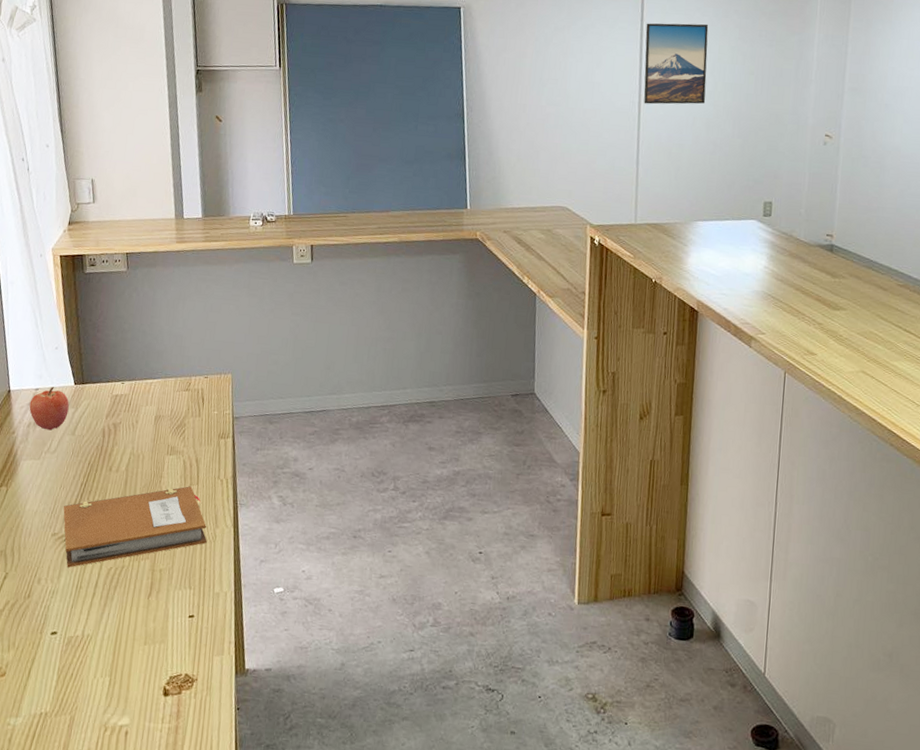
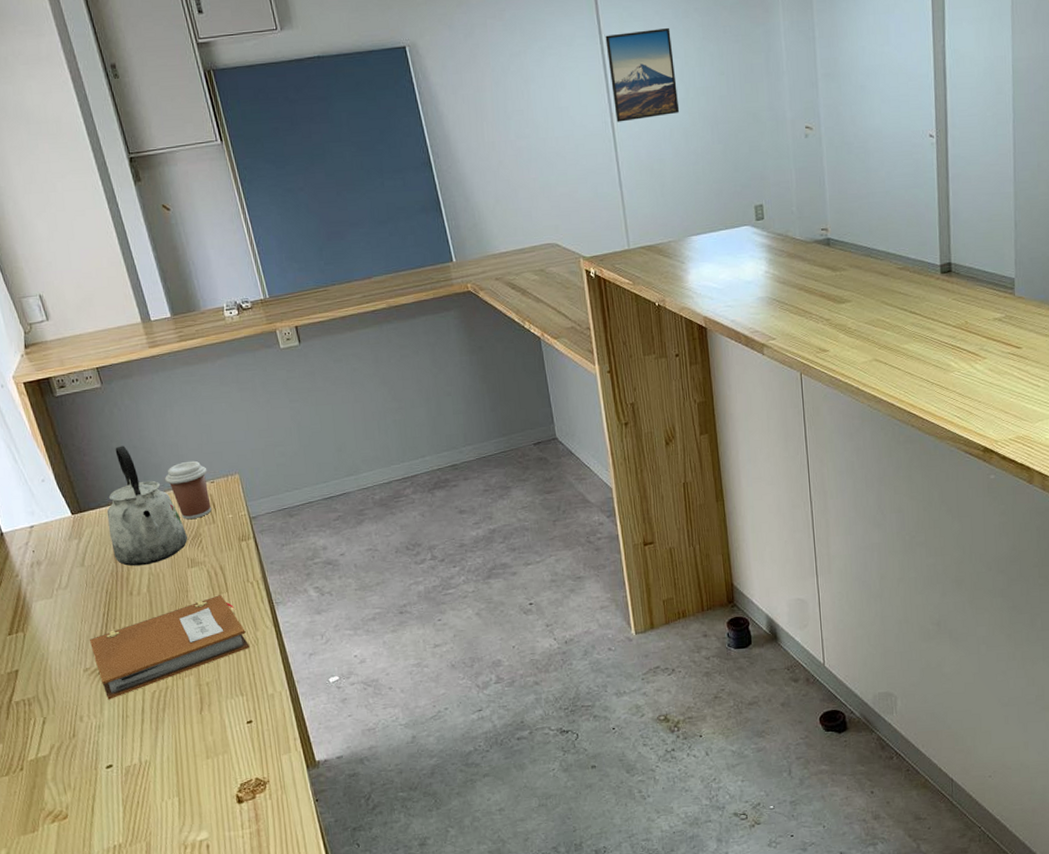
apple: present [29,386,69,431] -> none [27,521,72,567]
kettle: none [103,328,173,445] -> present [106,445,188,567]
coffee cup: none [164,353,204,409] -> present [165,460,212,519]

